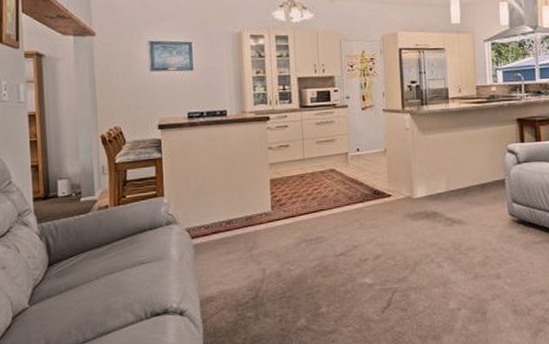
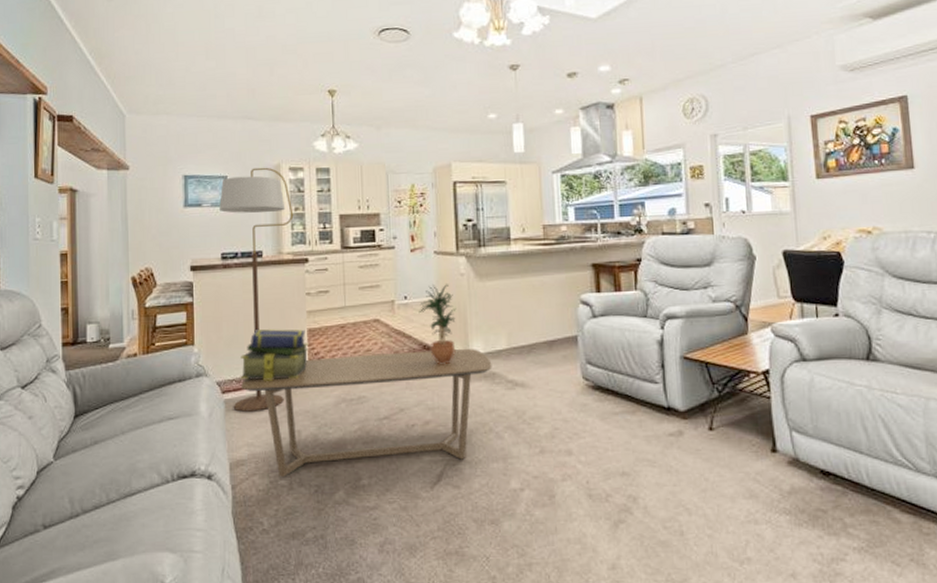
floor lamp: none [185,34,255,254] -> present [219,167,294,412]
stack of books: none [208,180,271,226] -> present [240,329,309,381]
coffee table: none [208,193,434,311] -> present [240,349,492,478]
potted plant: none [369,137,403,207] -> present [419,284,457,364]

